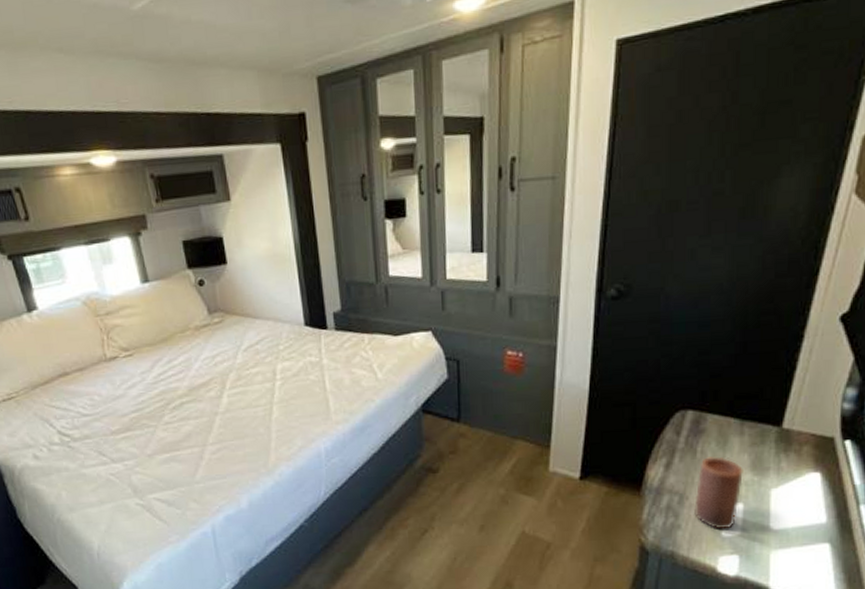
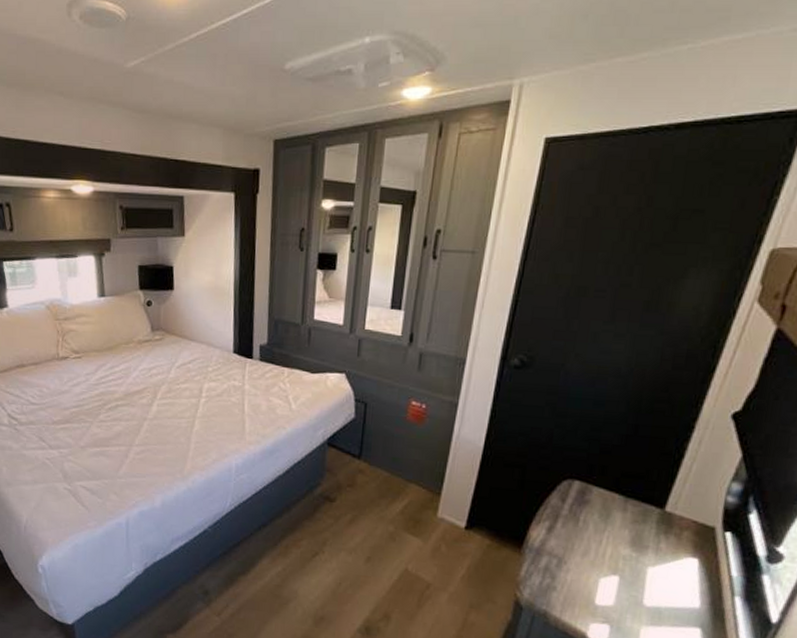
candle: present [693,456,743,529] -> none [570,527,623,598]

